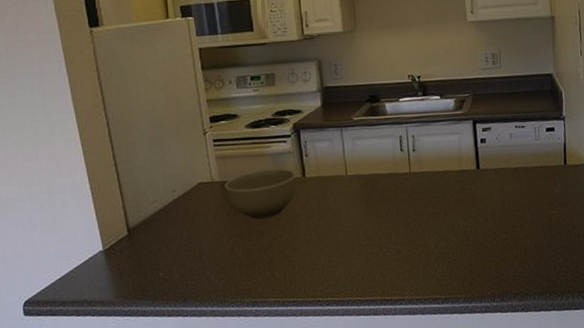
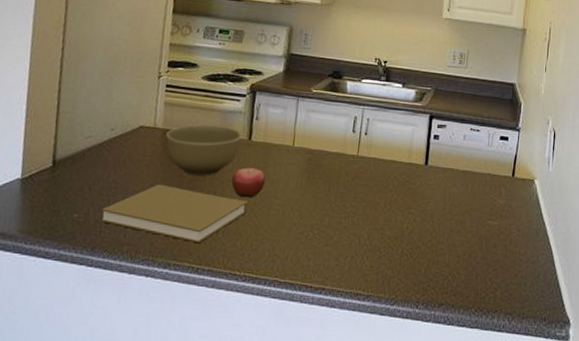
book: none [183,232,317,280] -> present [101,184,248,244]
fruit: none [296,200,328,231] -> present [231,165,266,198]

